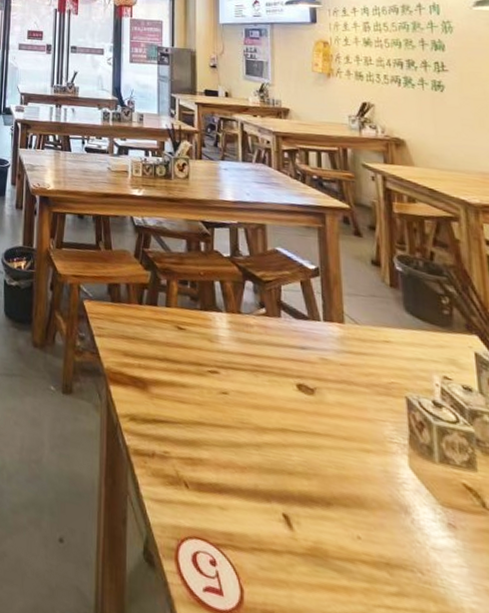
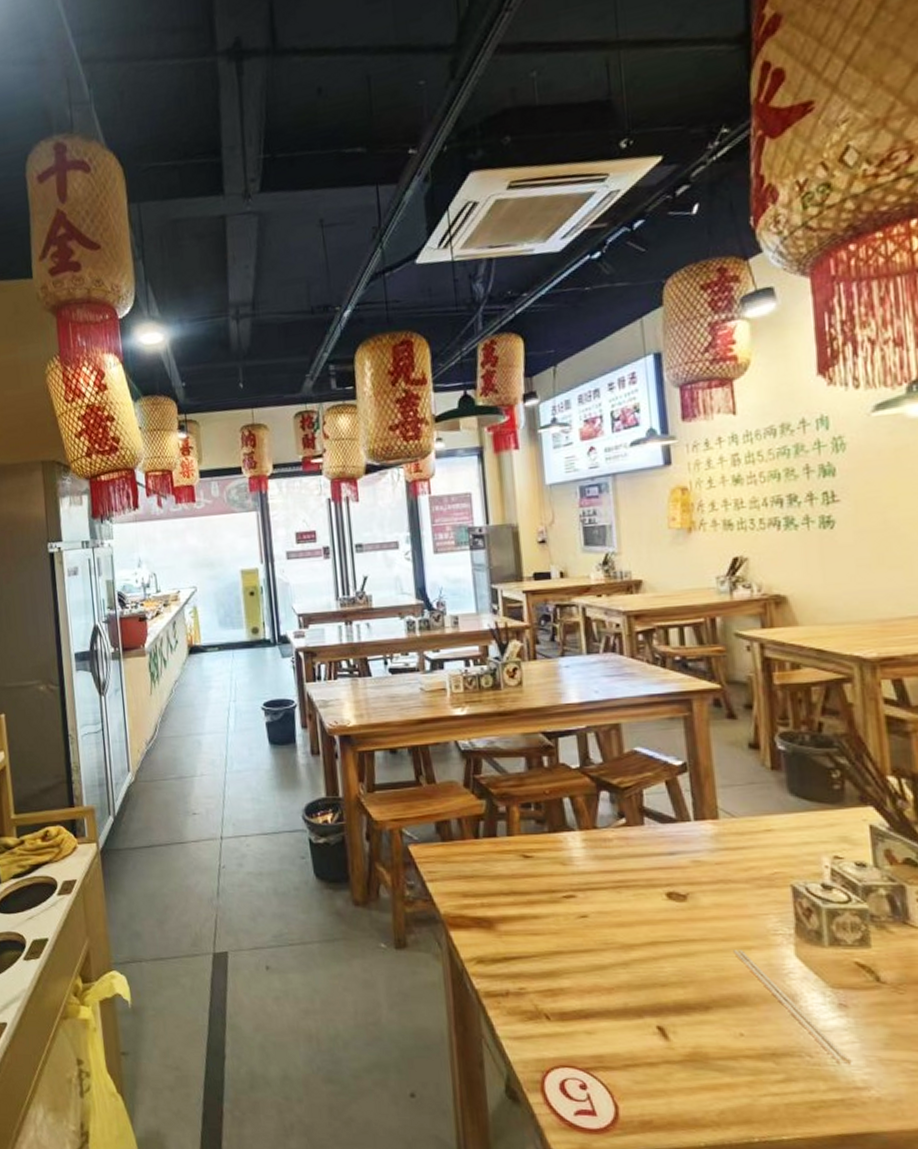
chopsticks: none [353,450,461,590] -> present [733,950,853,1064]

